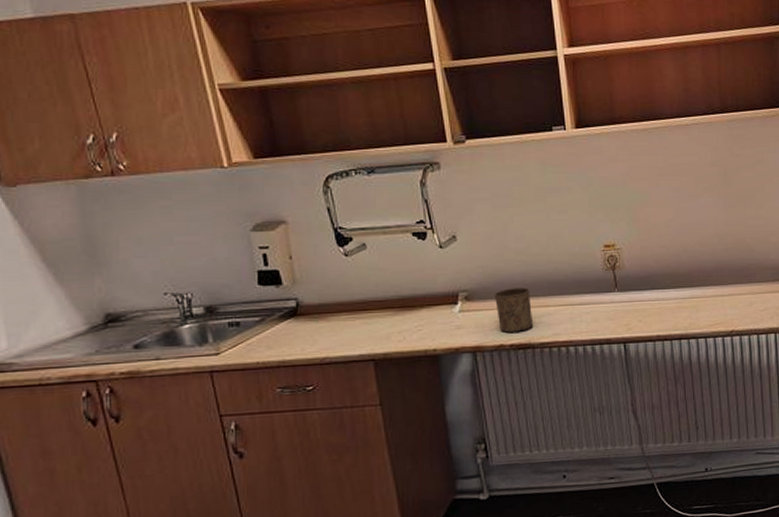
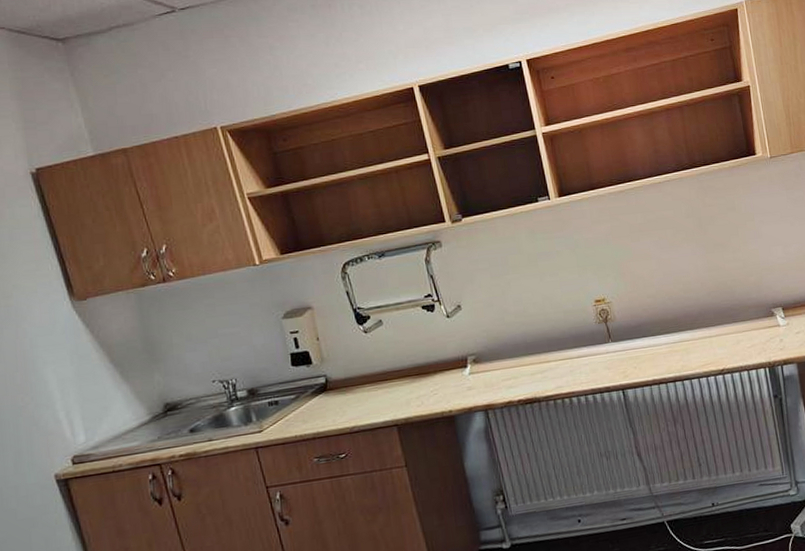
cup: present [495,287,534,333] -> none [500,346,538,390]

